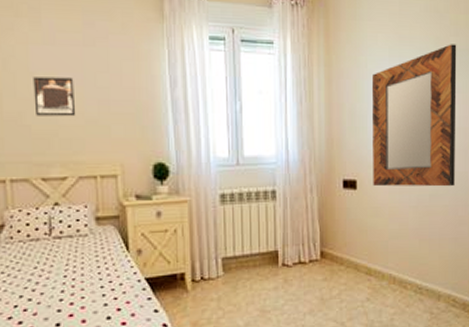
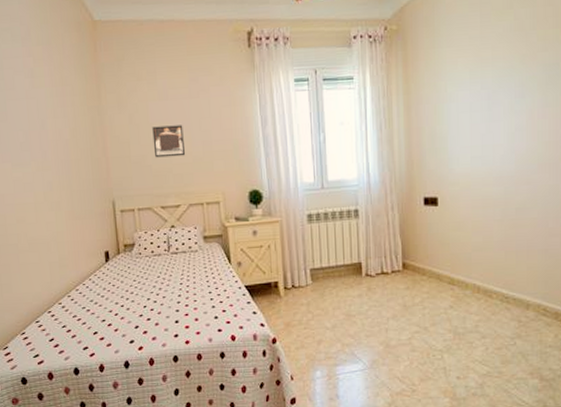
home mirror: present [371,44,457,187] -> none [452,59,546,203]

